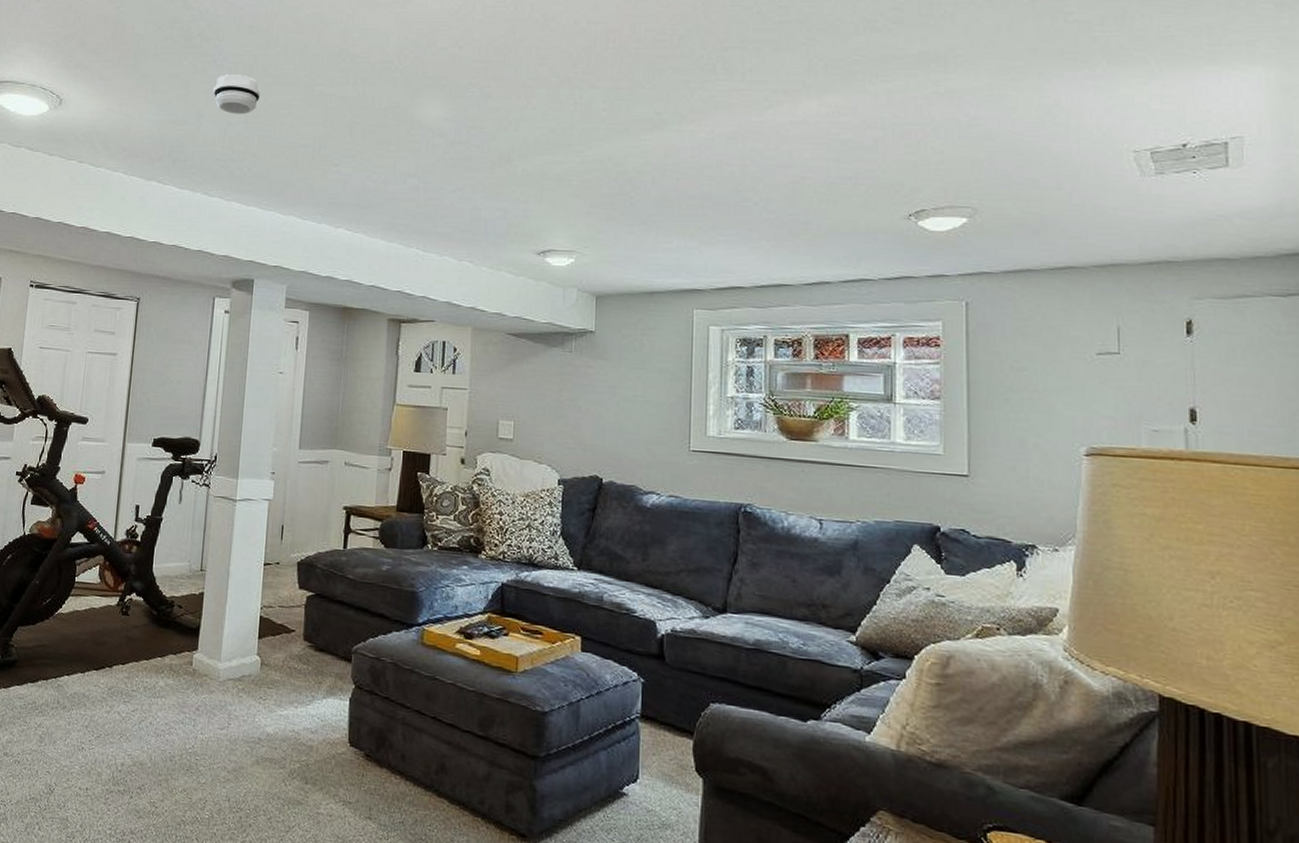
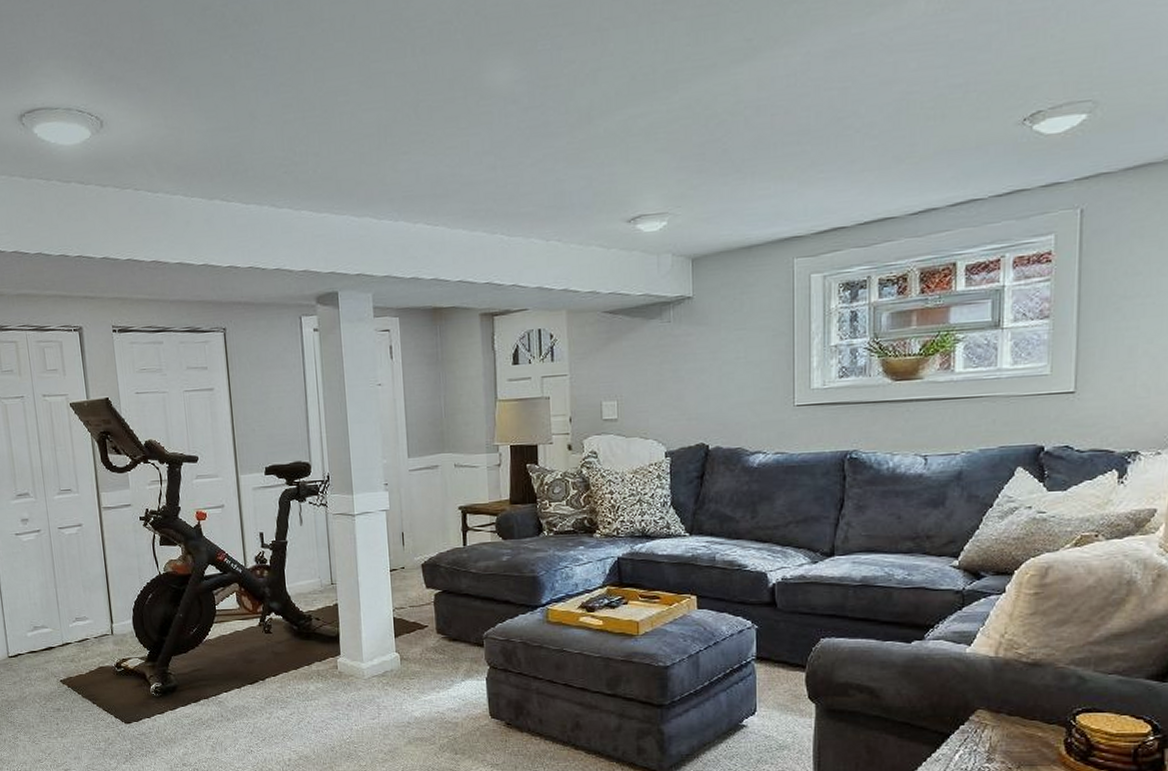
smoke detector: present [213,74,261,114] -> none [261,62,314,111]

